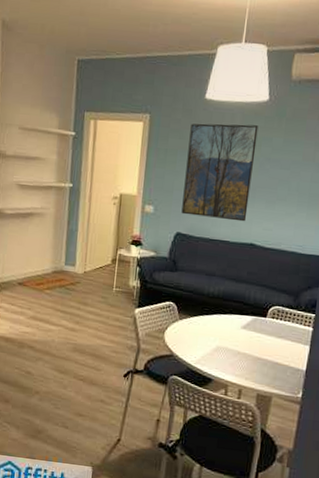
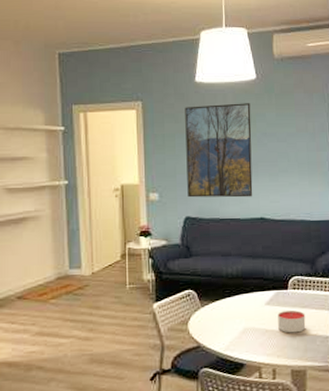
candle: none [250,337,280,361] -> present [278,310,306,333]

